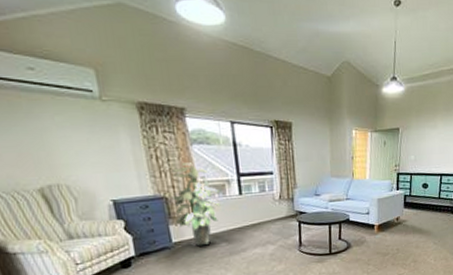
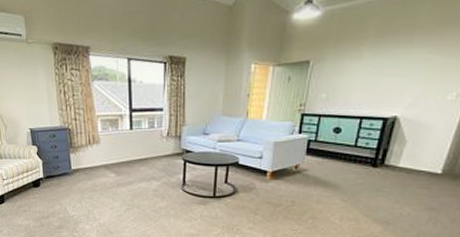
indoor plant: present [171,163,221,247] -> none [73,98,113,175]

